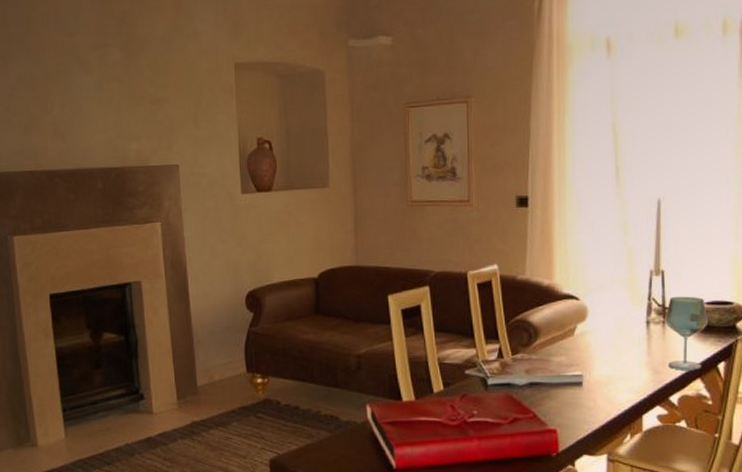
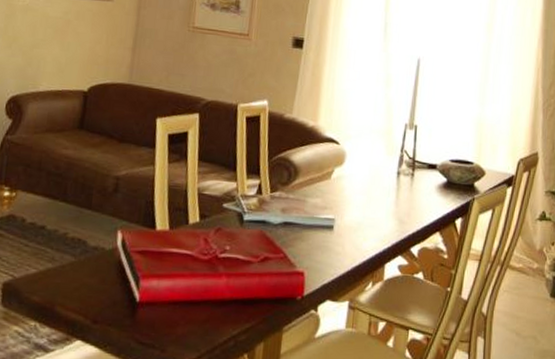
wine glass: present [665,296,709,371] -> none [413,151,451,225]

